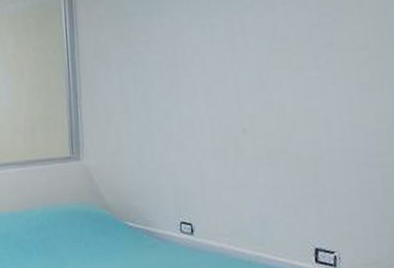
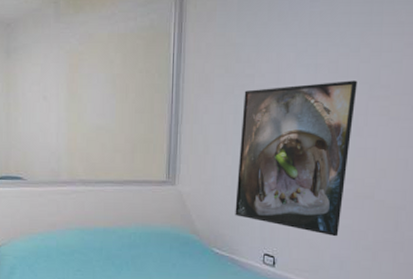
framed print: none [141,36,256,197] -> present [235,80,358,237]

